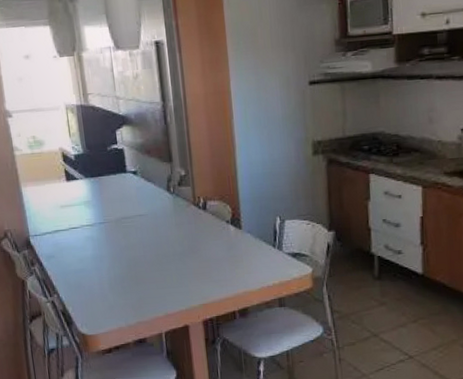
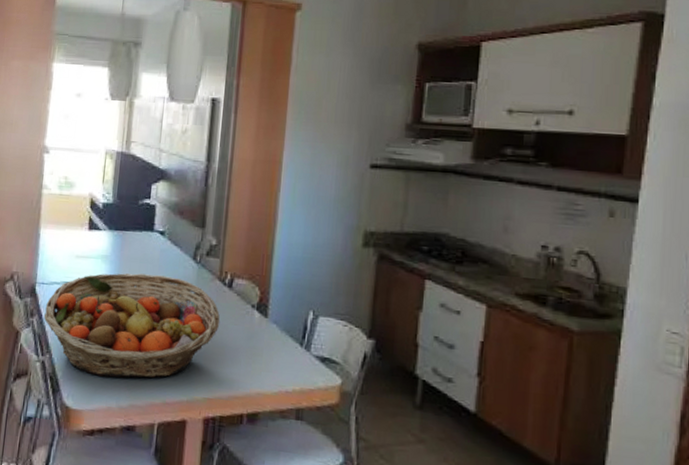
fruit basket: none [43,209,202,304] -> present [43,273,221,378]

